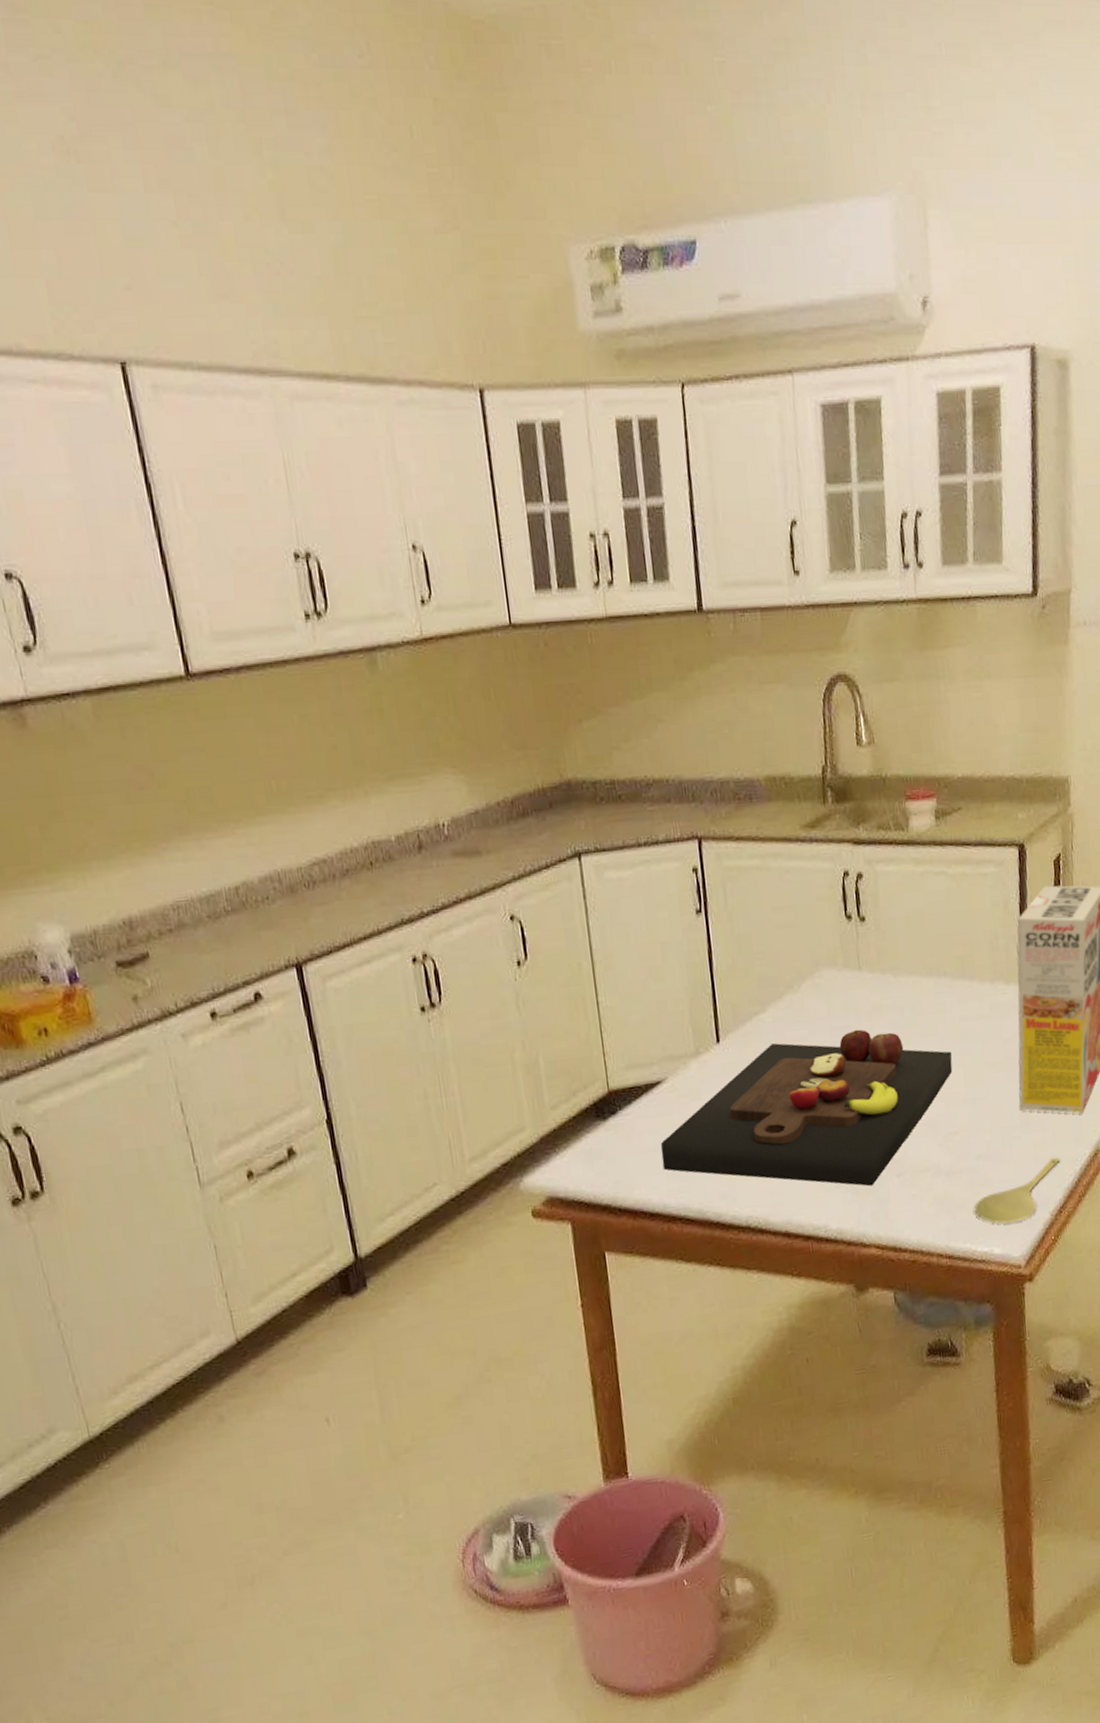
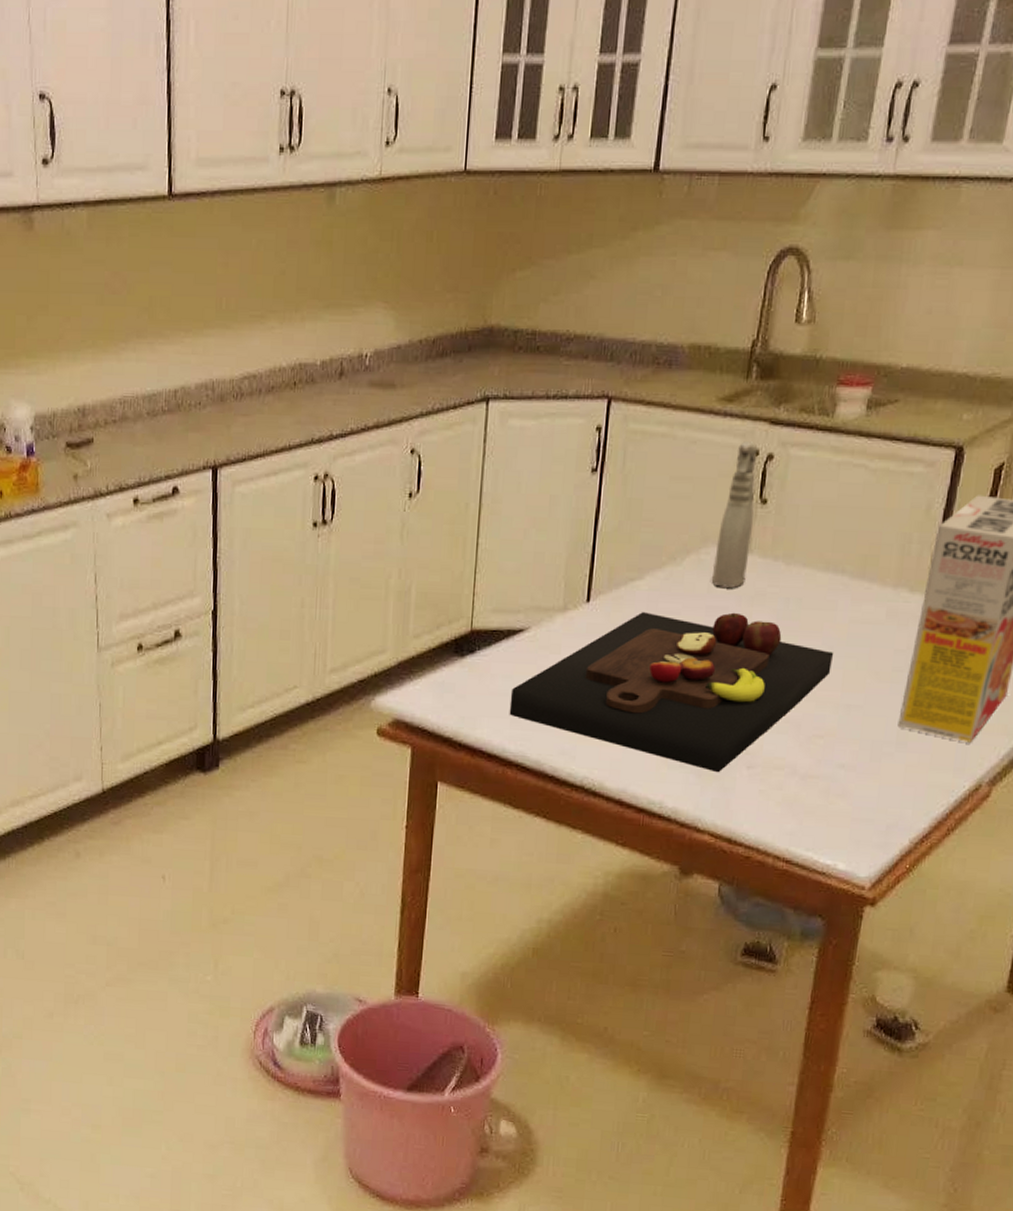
spray bottle: none [827,863,861,1007] -> present [711,441,758,588]
spoon: present [975,1157,1061,1225] -> none [825,782,935,842]

